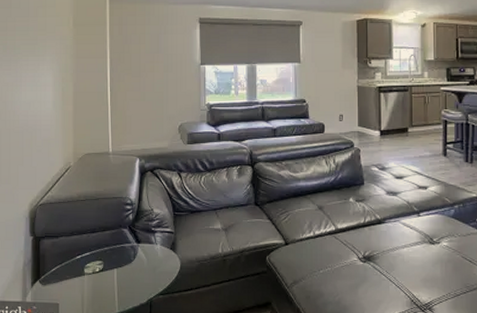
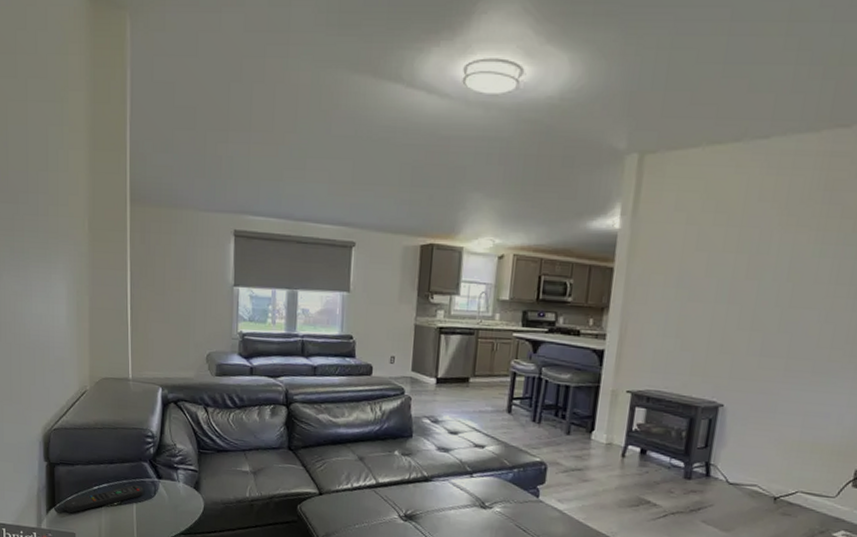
remote control: none [48,250,124,283] -> present [63,484,144,513]

